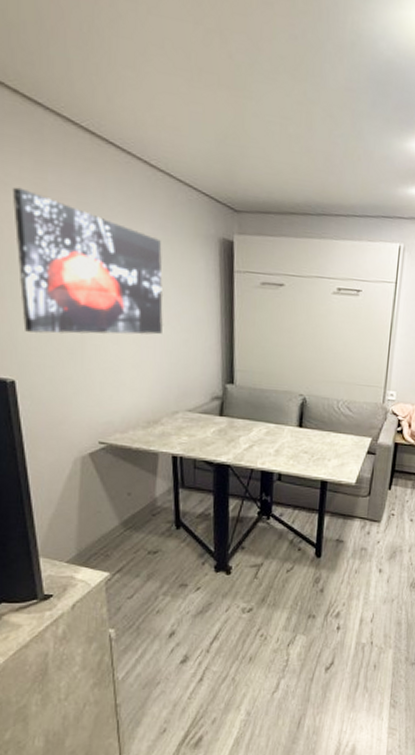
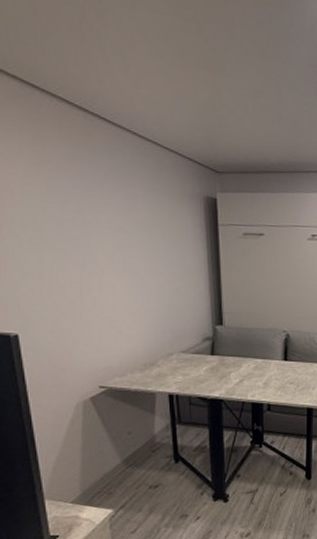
wall art: present [12,187,163,335] -> none [12,160,155,291]

